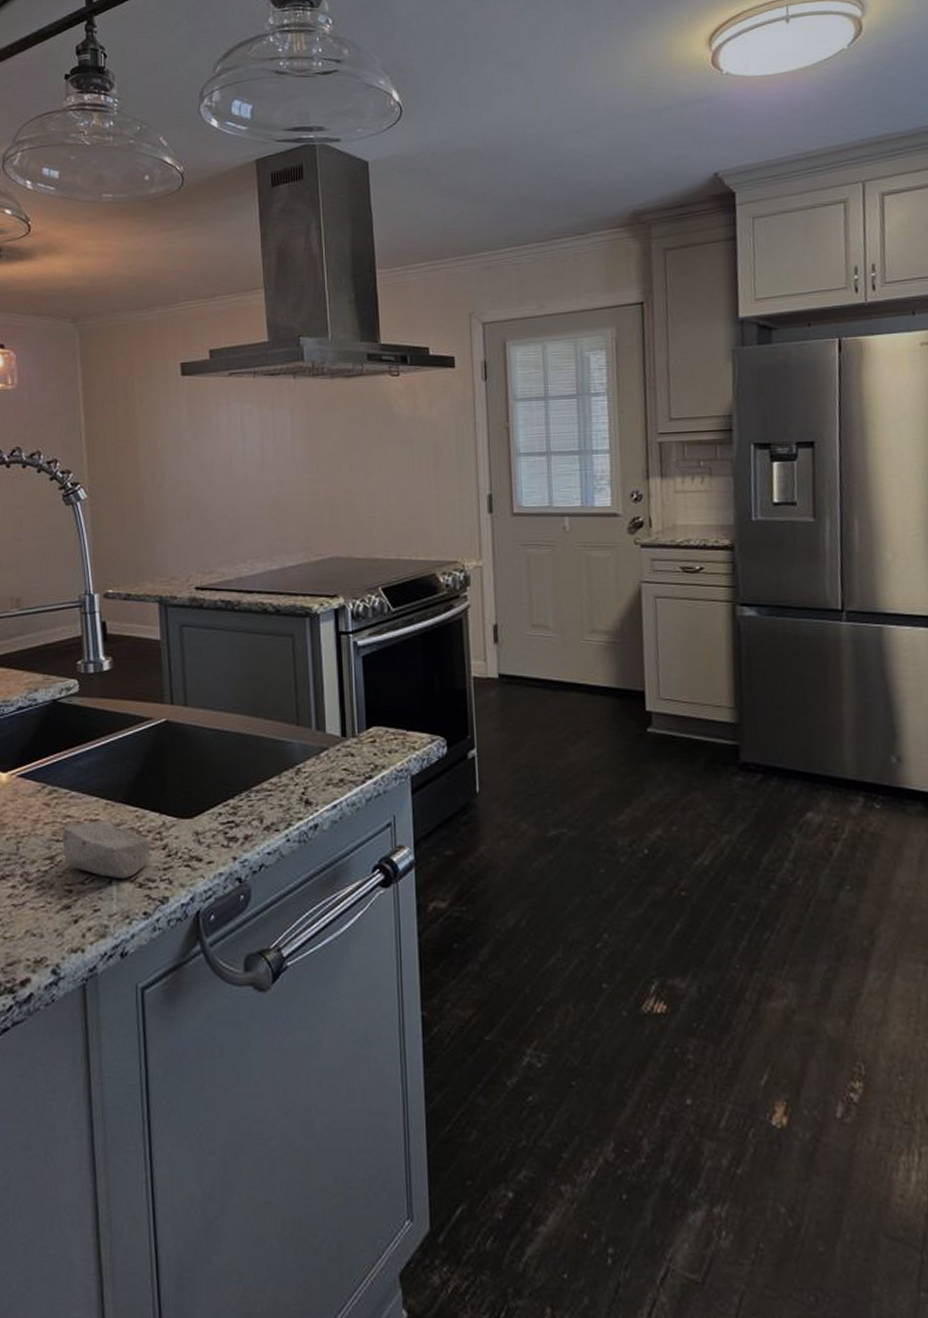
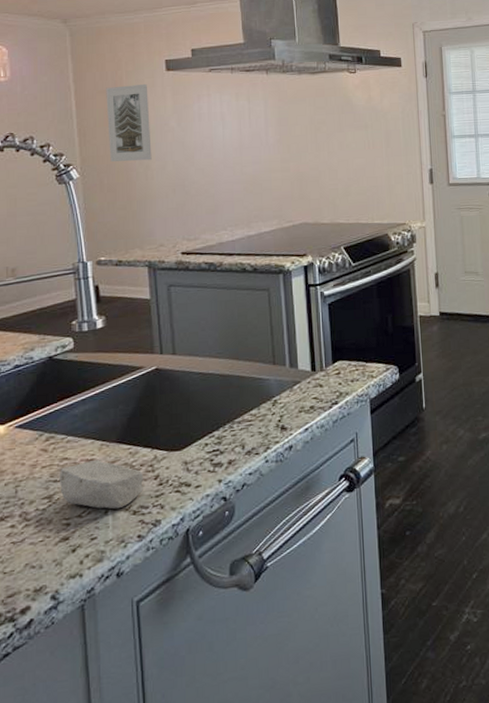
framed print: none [116,390,164,481] -> present [106,83,152,162]

